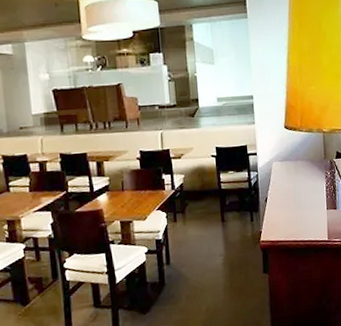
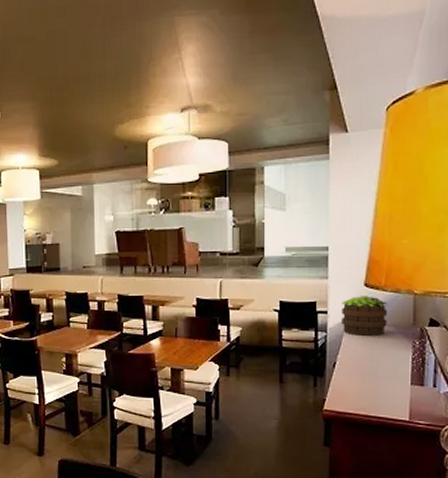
potted plant: none [268,136,305,172] -> present [341,296,388,336]

